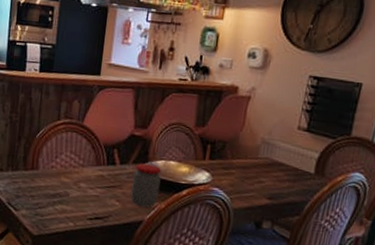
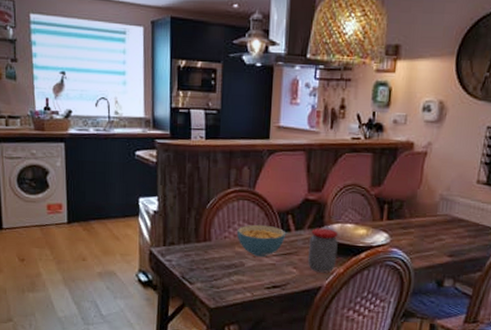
cereal bowl: none [63,156,112,189] -> present [236,224,287,258]

